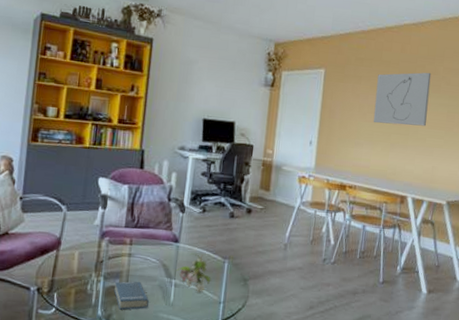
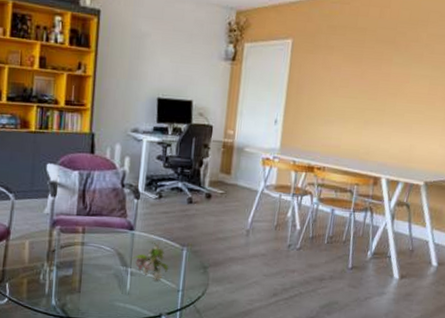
hardback book: present [114,281,150,310] -> none [68,270,105,299]
wall art: present [373,72,432,126] -> none [345,39,413,101]

